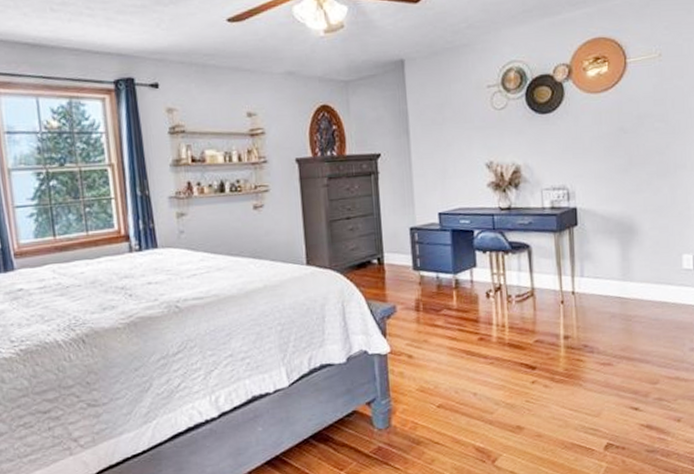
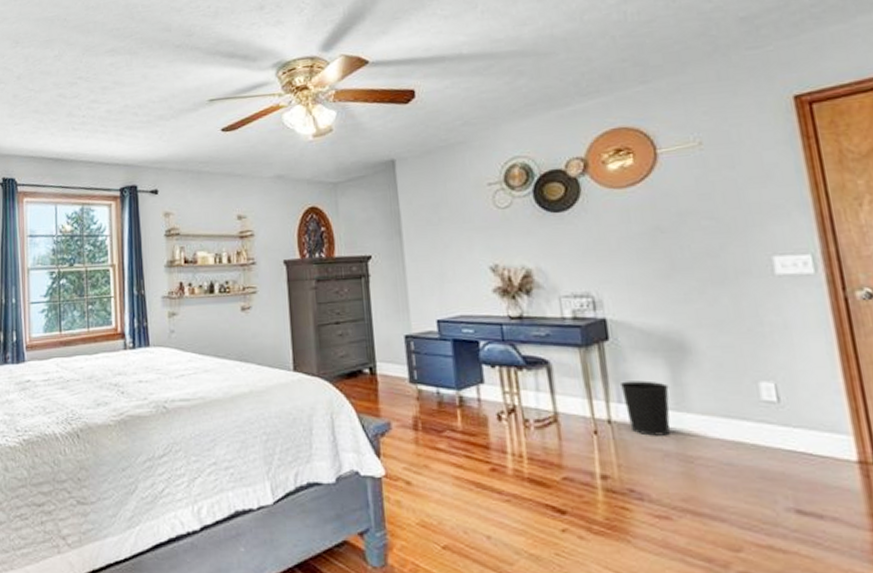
wastebasket: none [583,258,619,302] -> present [619,380,671,436]

